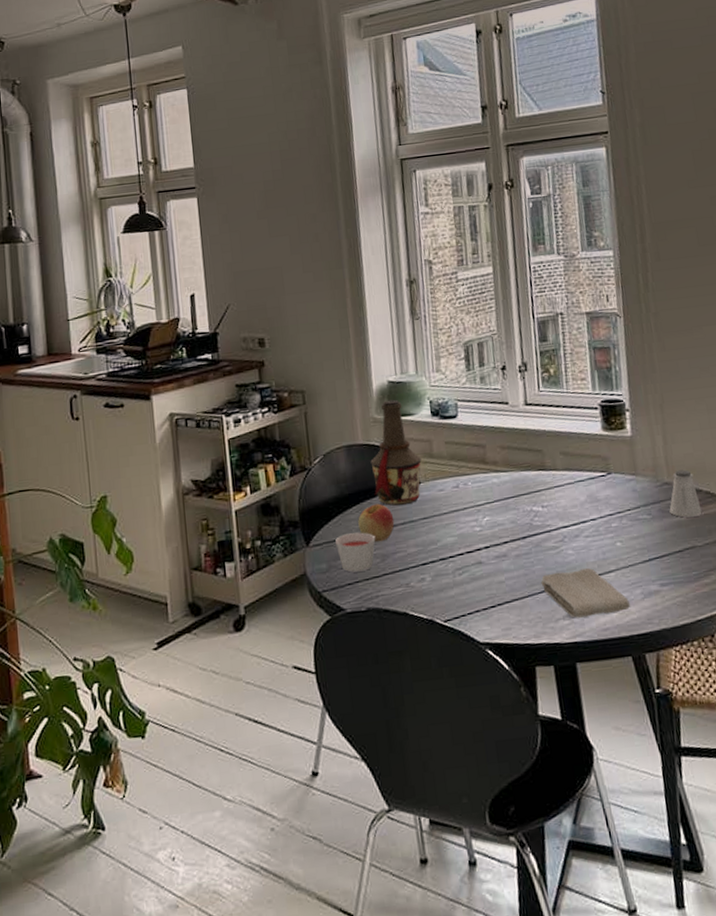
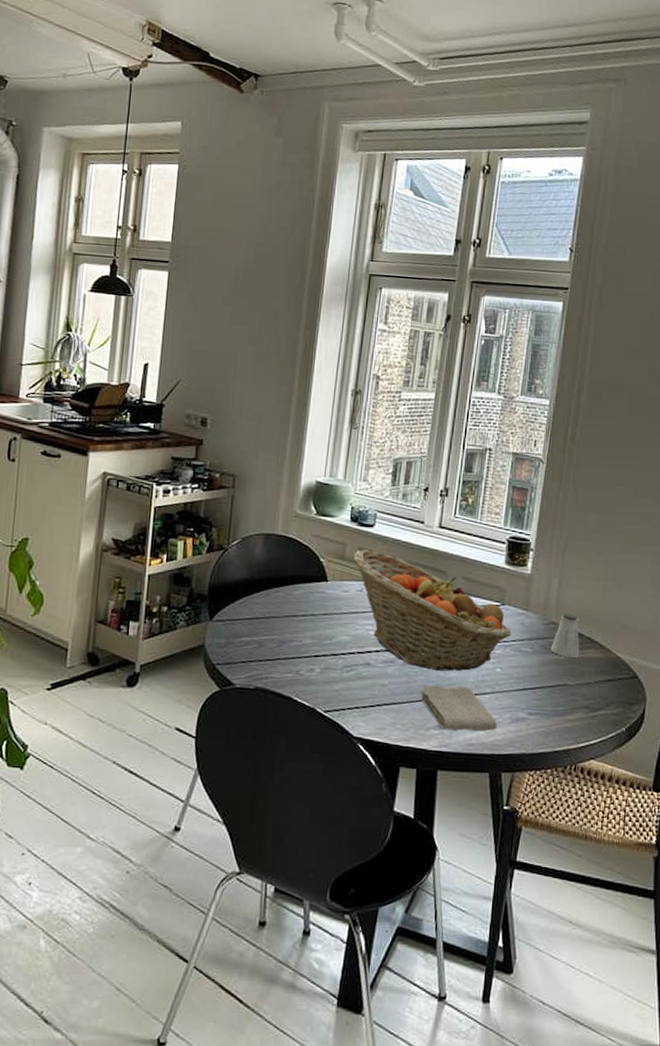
candle: present [335,532,376,573] -> none [237,615,276,653]
apple: present [358,503,395,542] -> none [262,592,297,629]
bottle: present [370,399,422,506] -> none [282,498,333,599]
fruit basket: none [442,442,624,557] -> present [353,549,511,671]

